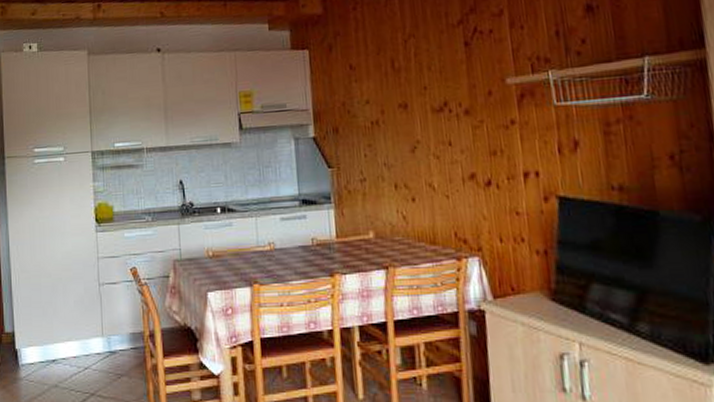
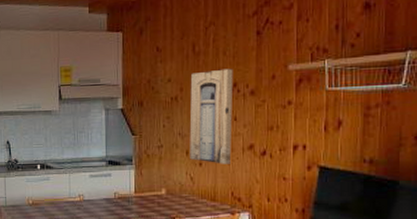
wall art: none [392,85,450,199] -> present [189,68,233,164]

